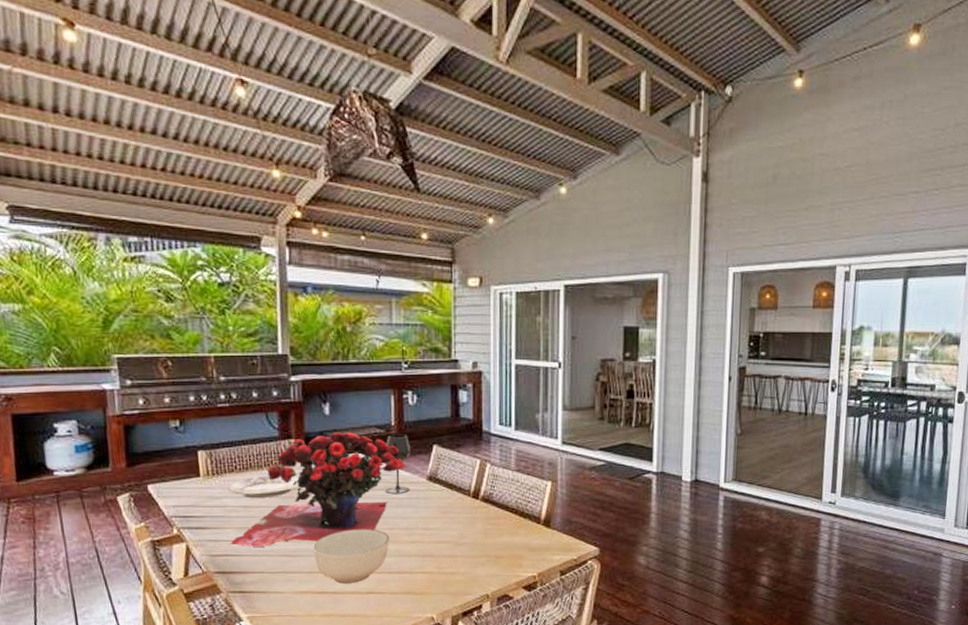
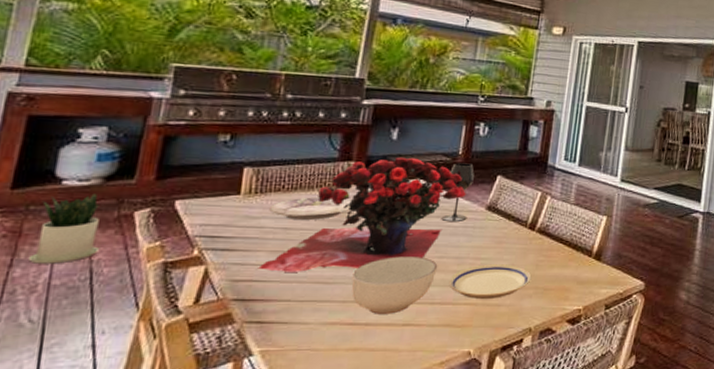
planter: none [43,482,97,545] -> present [27,193,99,264]
plate: none [403,534,482,568] -> present [449,264,532,299]

